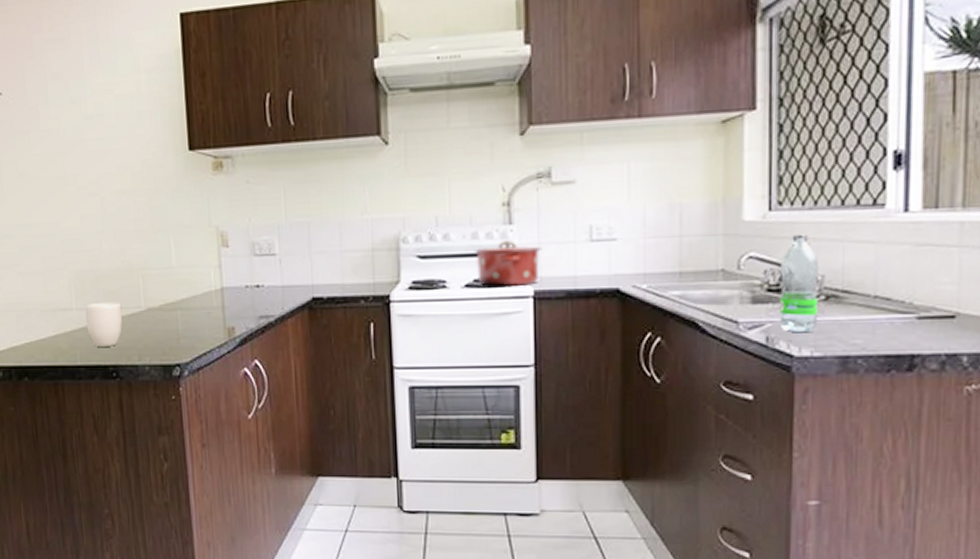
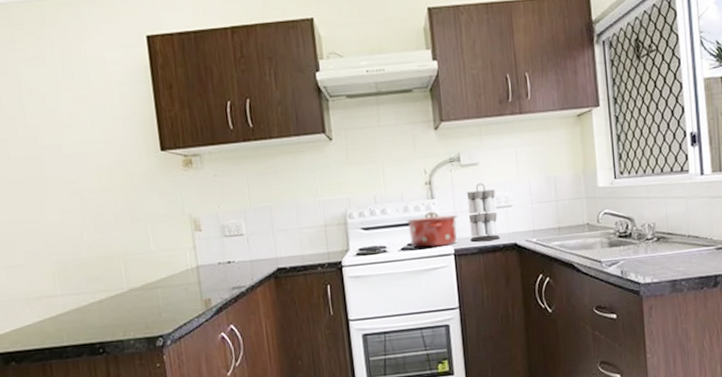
mug: present [85,303,123,347] -> none [69,286,107,328]
spice rack: none [556,207,597,284] -> present [467,183,501,242]
bottle: present [779,234,819,333] -> none [626,194,654,266]

